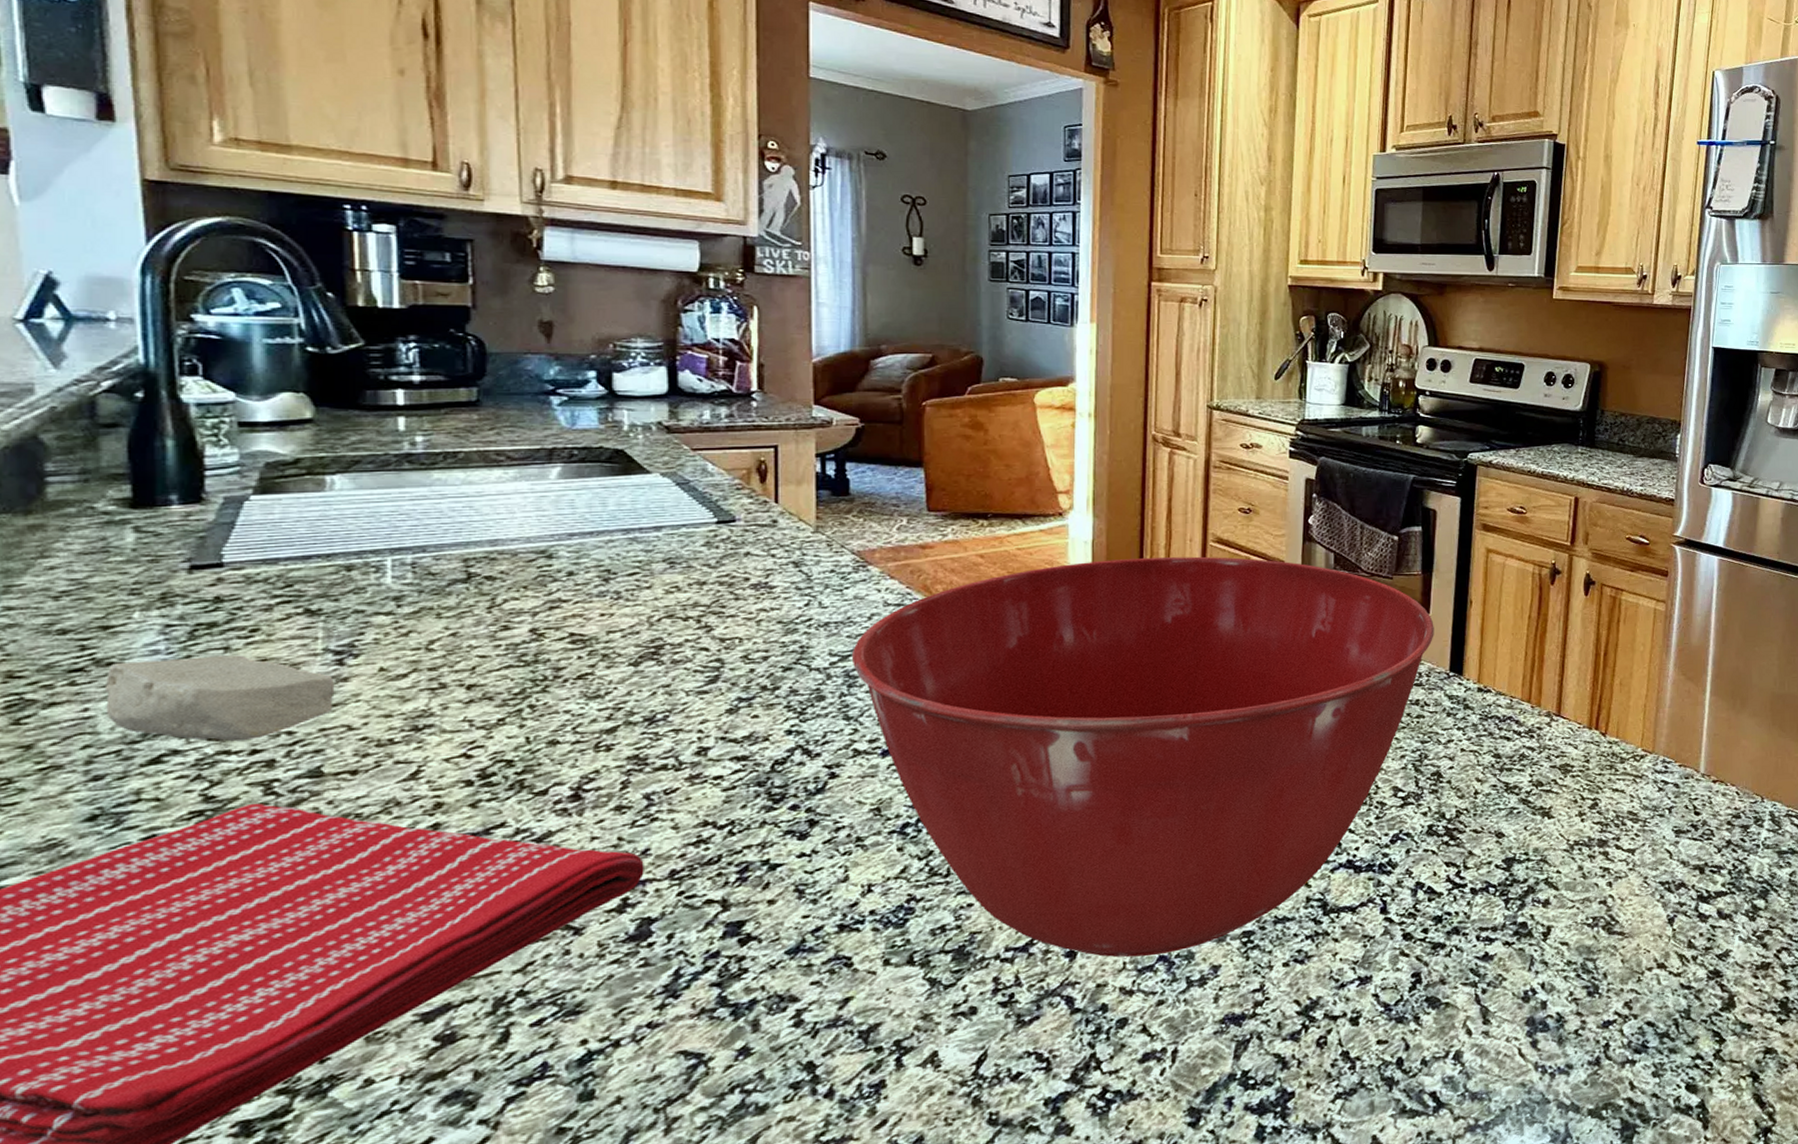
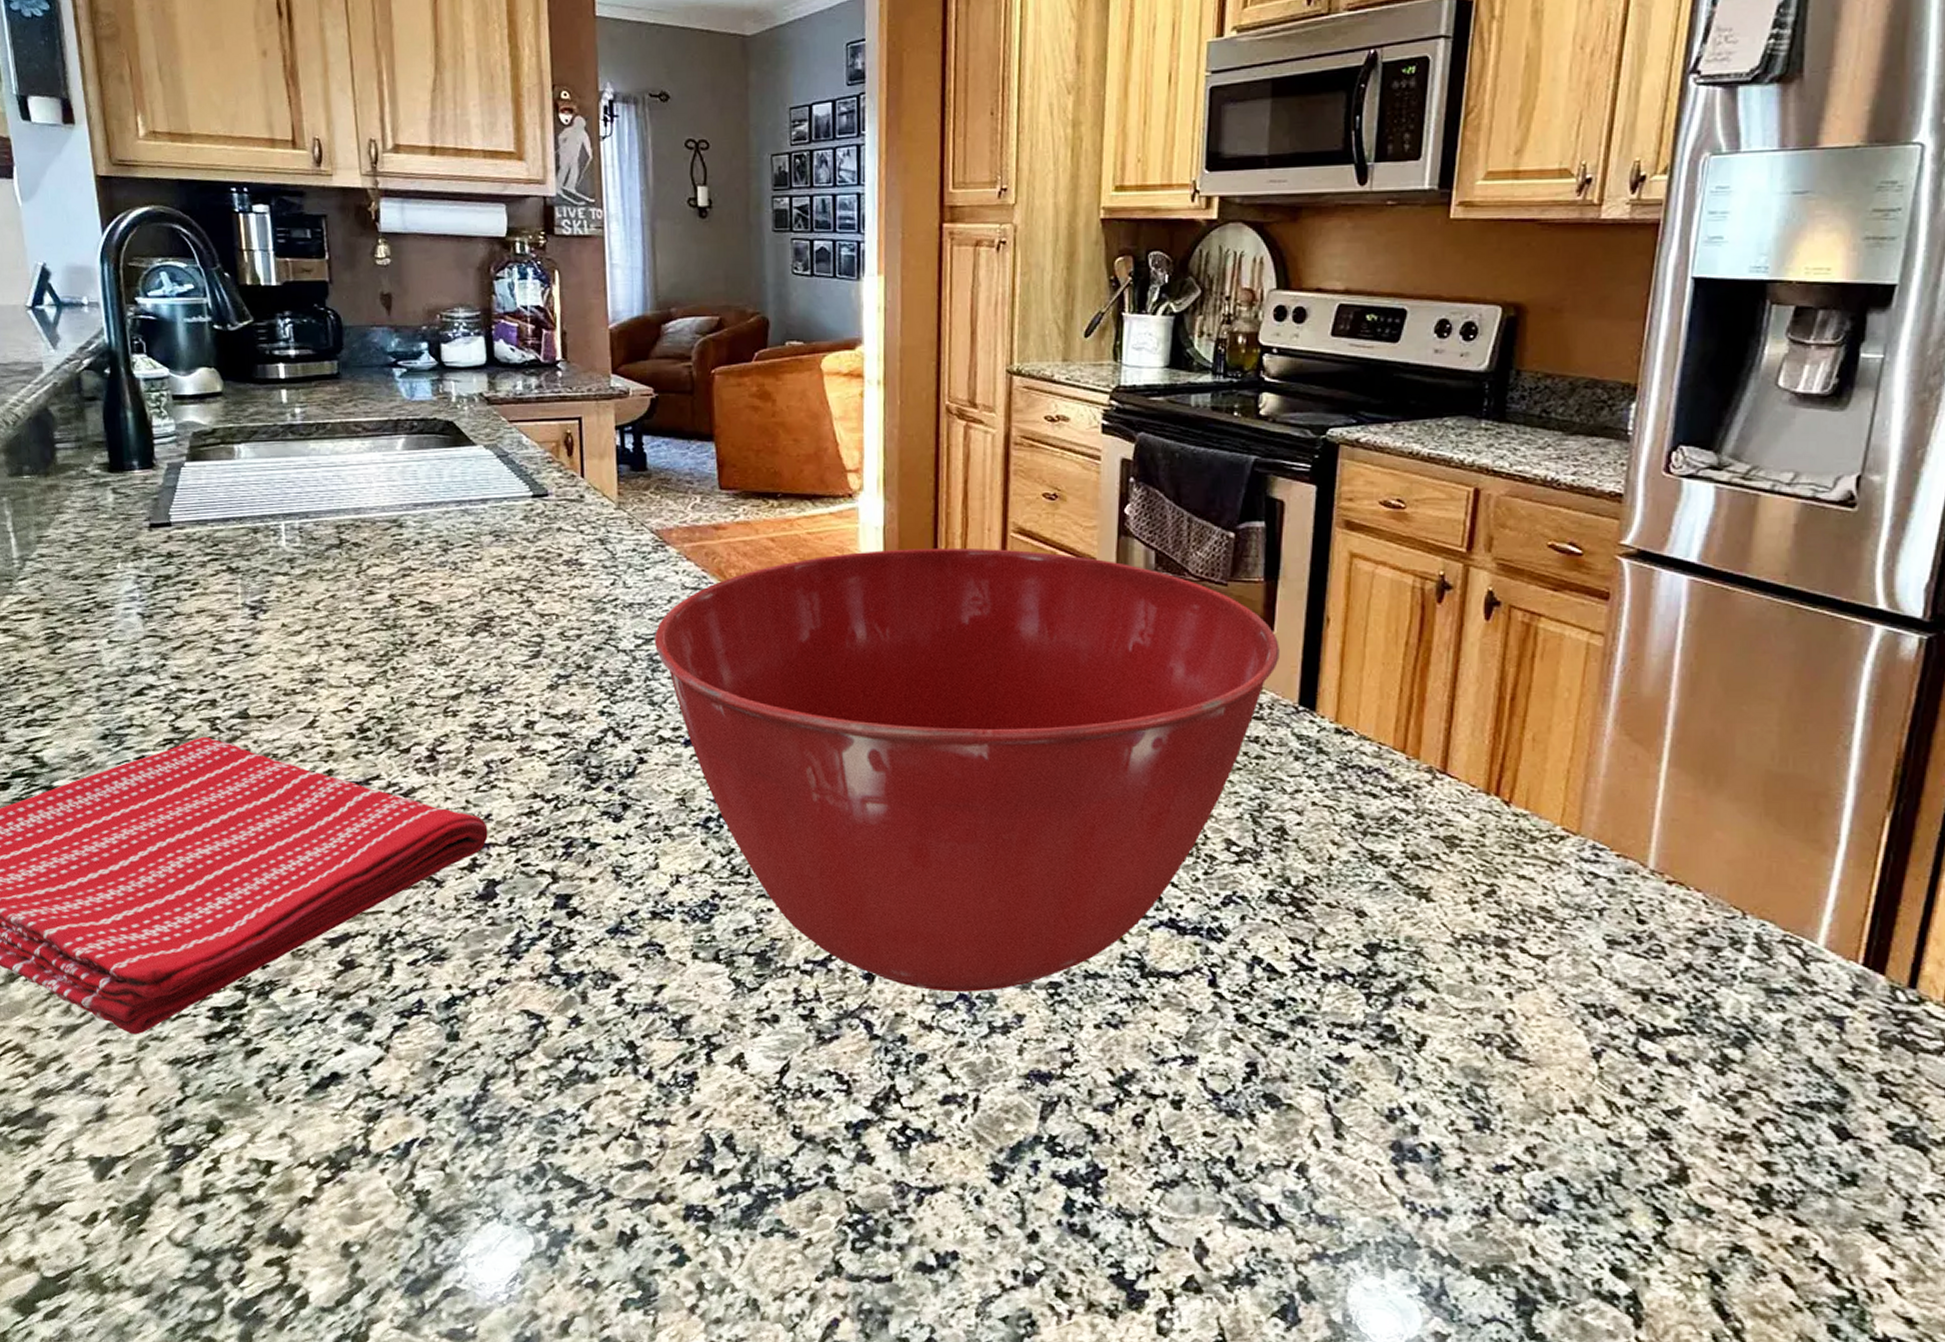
soap bar: present [104,655,335,741] -> none [103,605,253,681]

